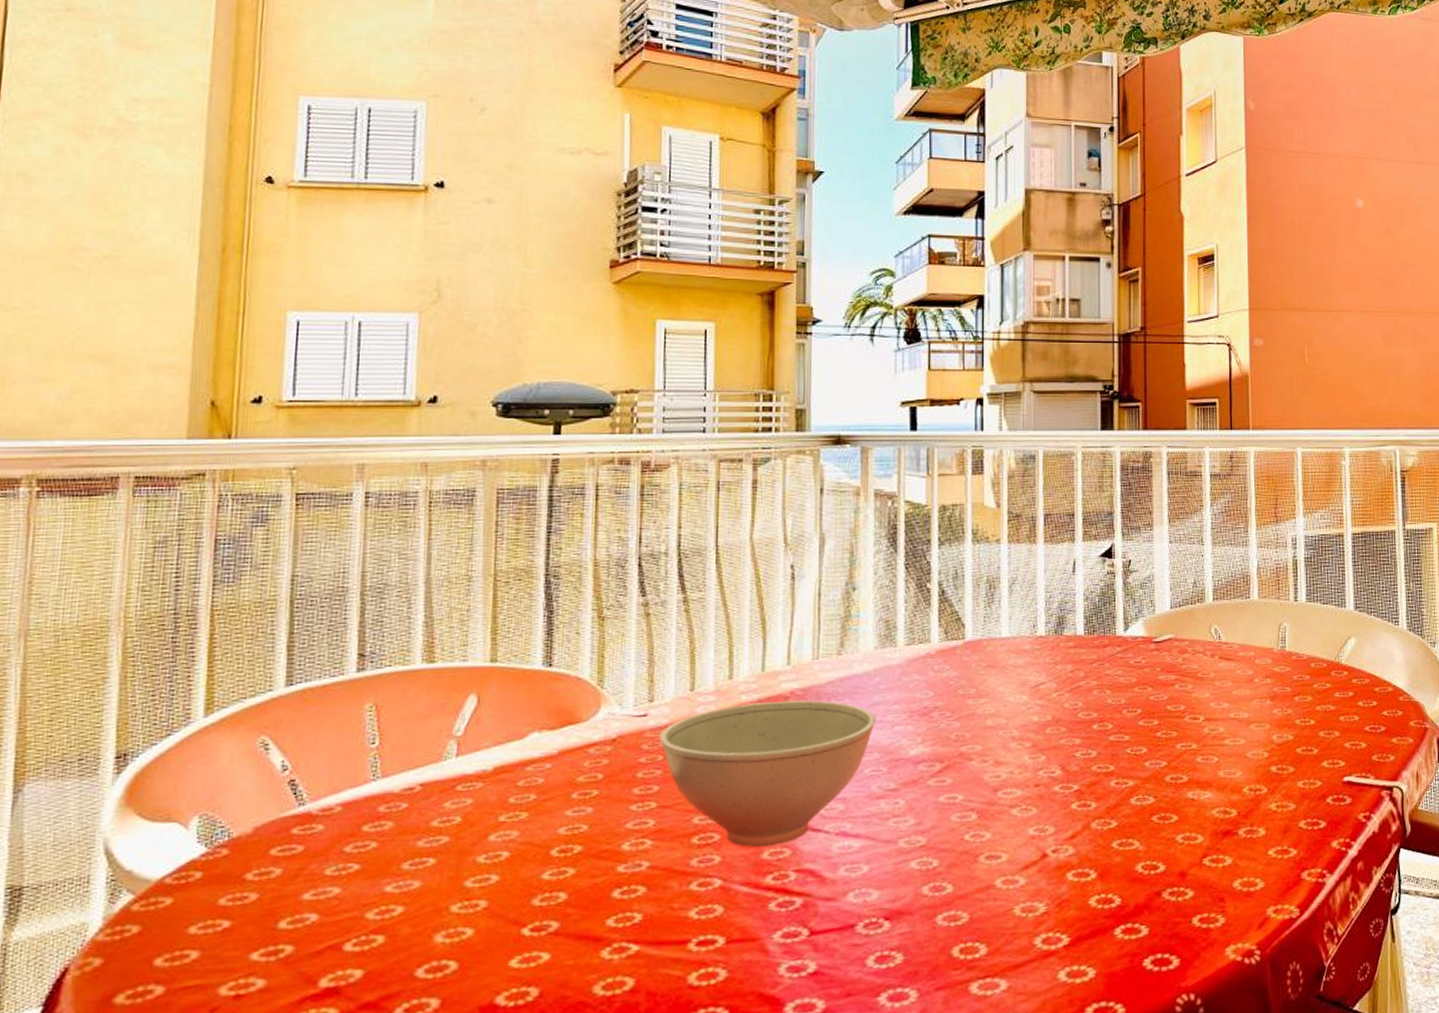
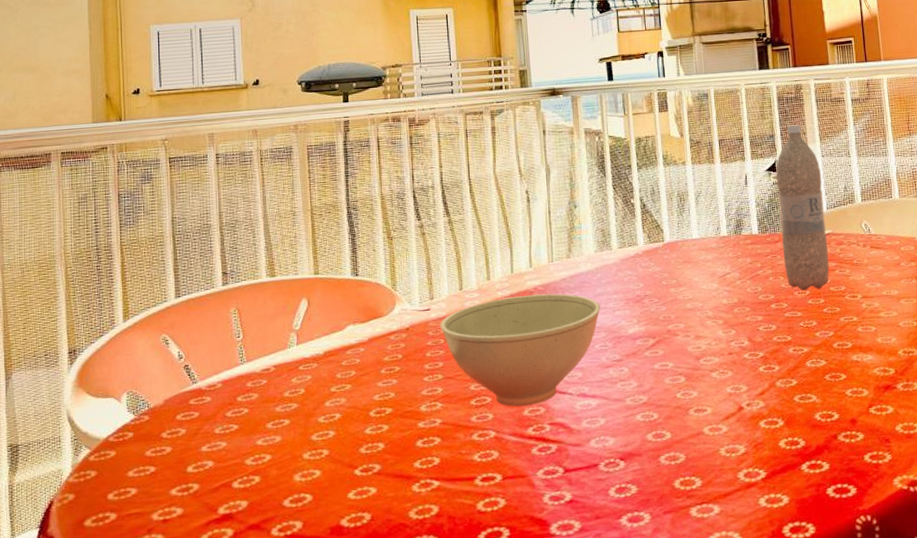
water bottle: none [1111,501,1168,709] -> present [776,124,830,291]

